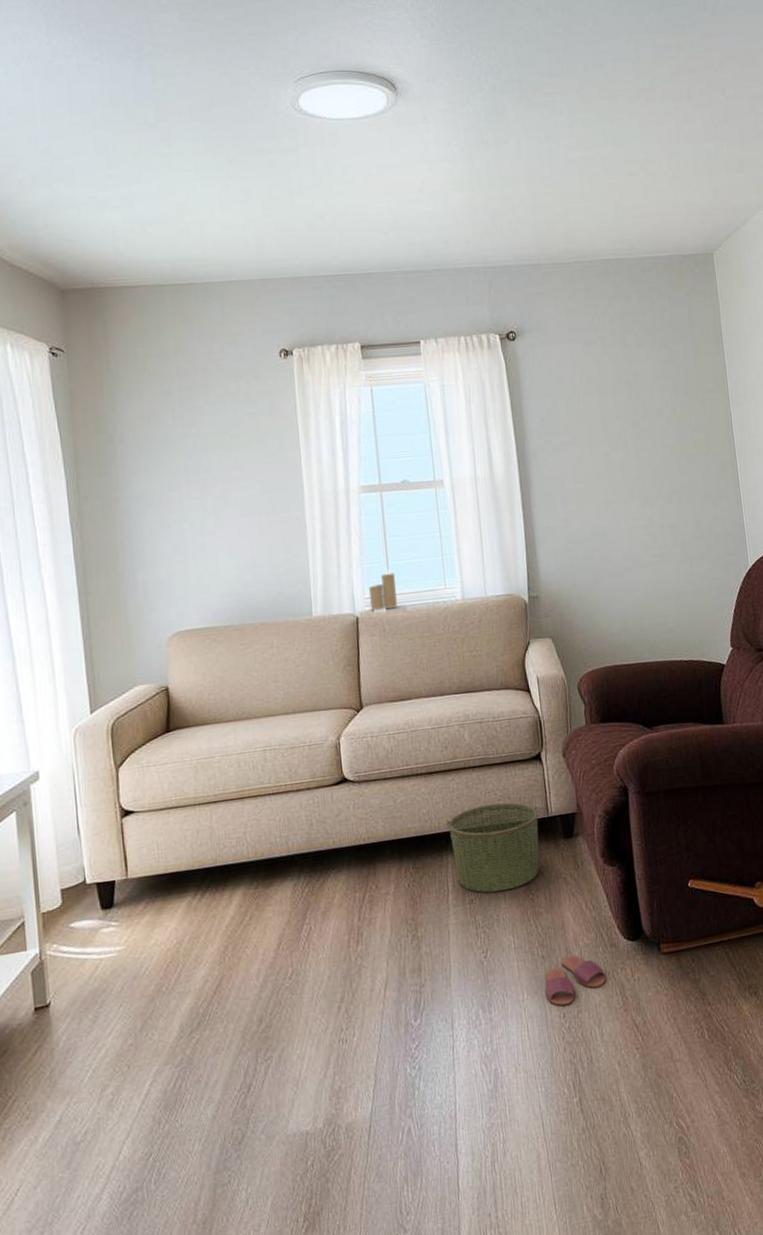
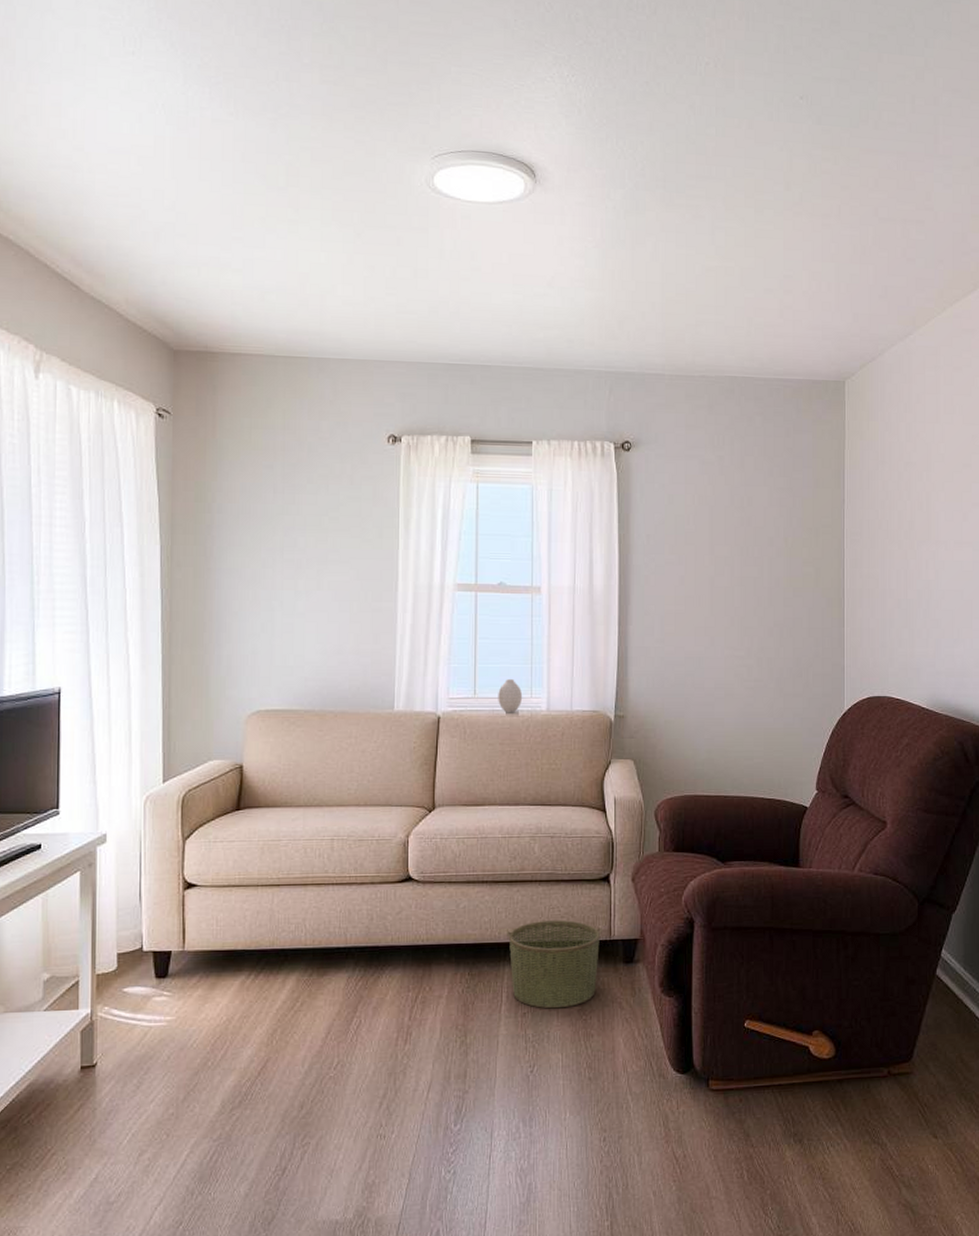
candle: present [368,568,397,611] -> none [453,670,482,712]
vase: none [412,572,437,607] -> present [498,678,523,713]
slippers: present [545,955,606,1006] -> none [588,1080,650,1130]

